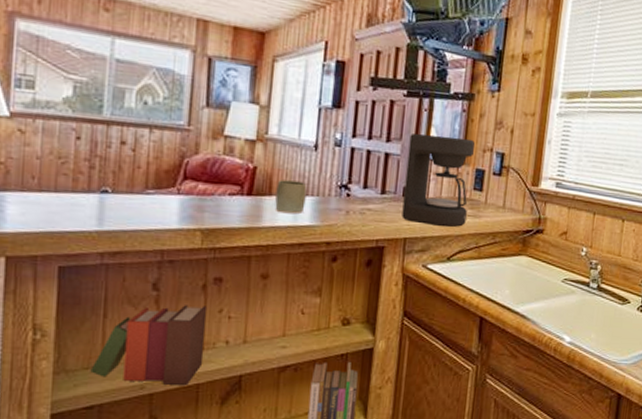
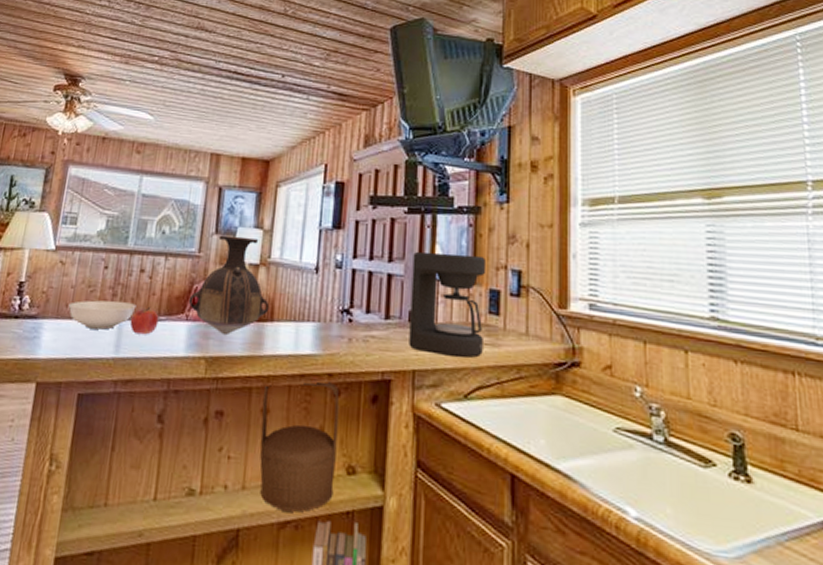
bowl: none [35,172,119,203] -> present [68,300,137,330]
books: present [90,305,208,385] -> none [94,440,208,536]
fruit: none [113,180,147,208] -> present [130,306,159,335]
vase: none [179,109,267,209] -> present [188,235,270,336]
decorative basket: none [260,247,337,359] -> present [259,379,340,513]
mug: present [275,180,307,215] -> none [276,304,308,342]

